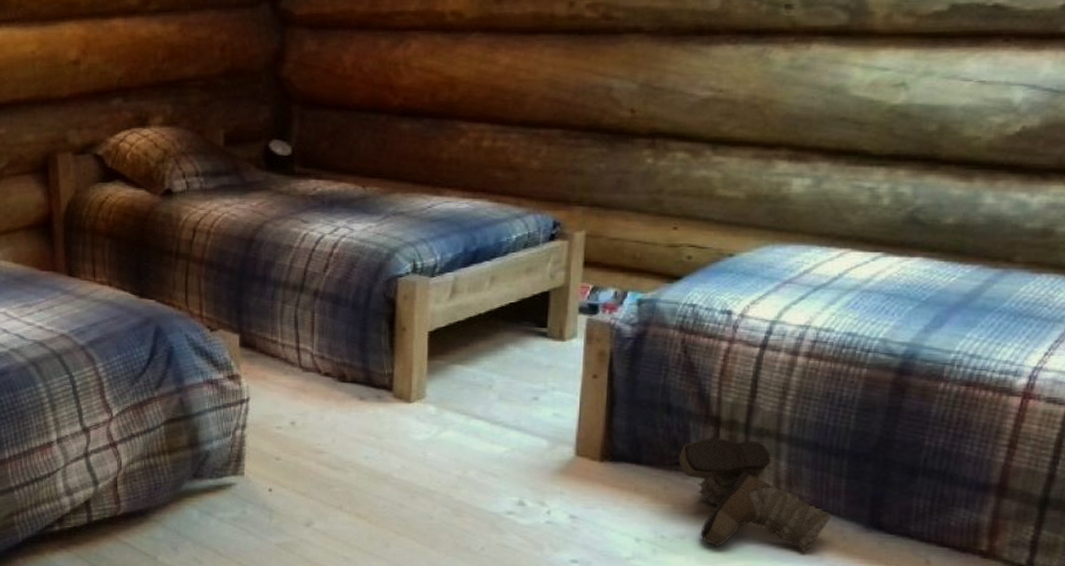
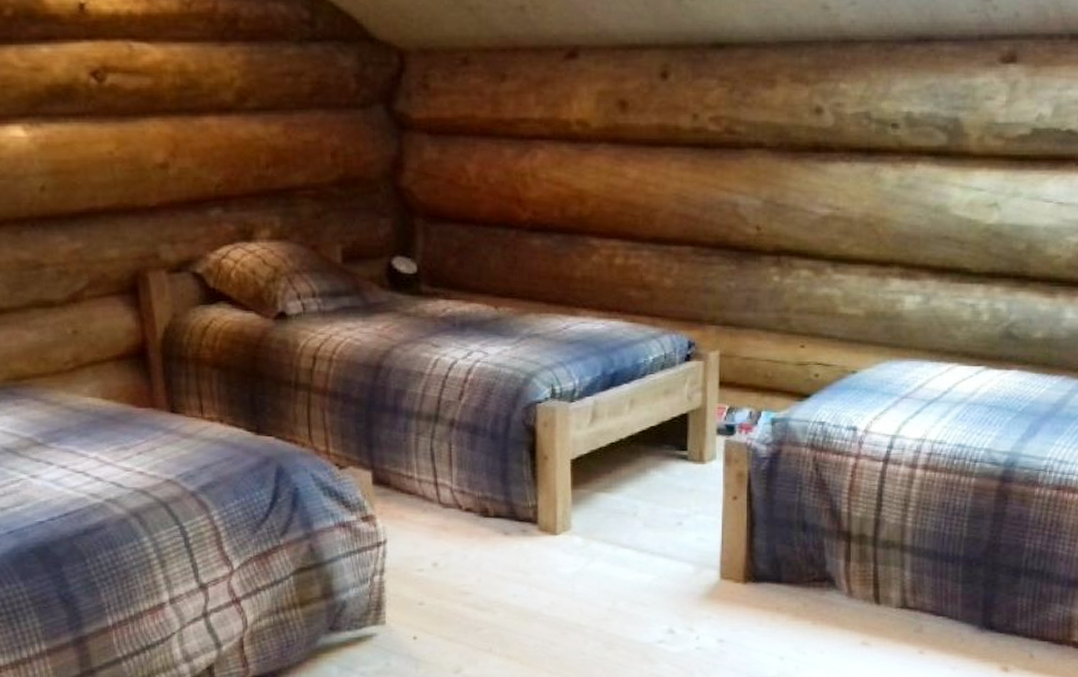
boots: present [679,438,832,552] -> none [816,552,951,659]

